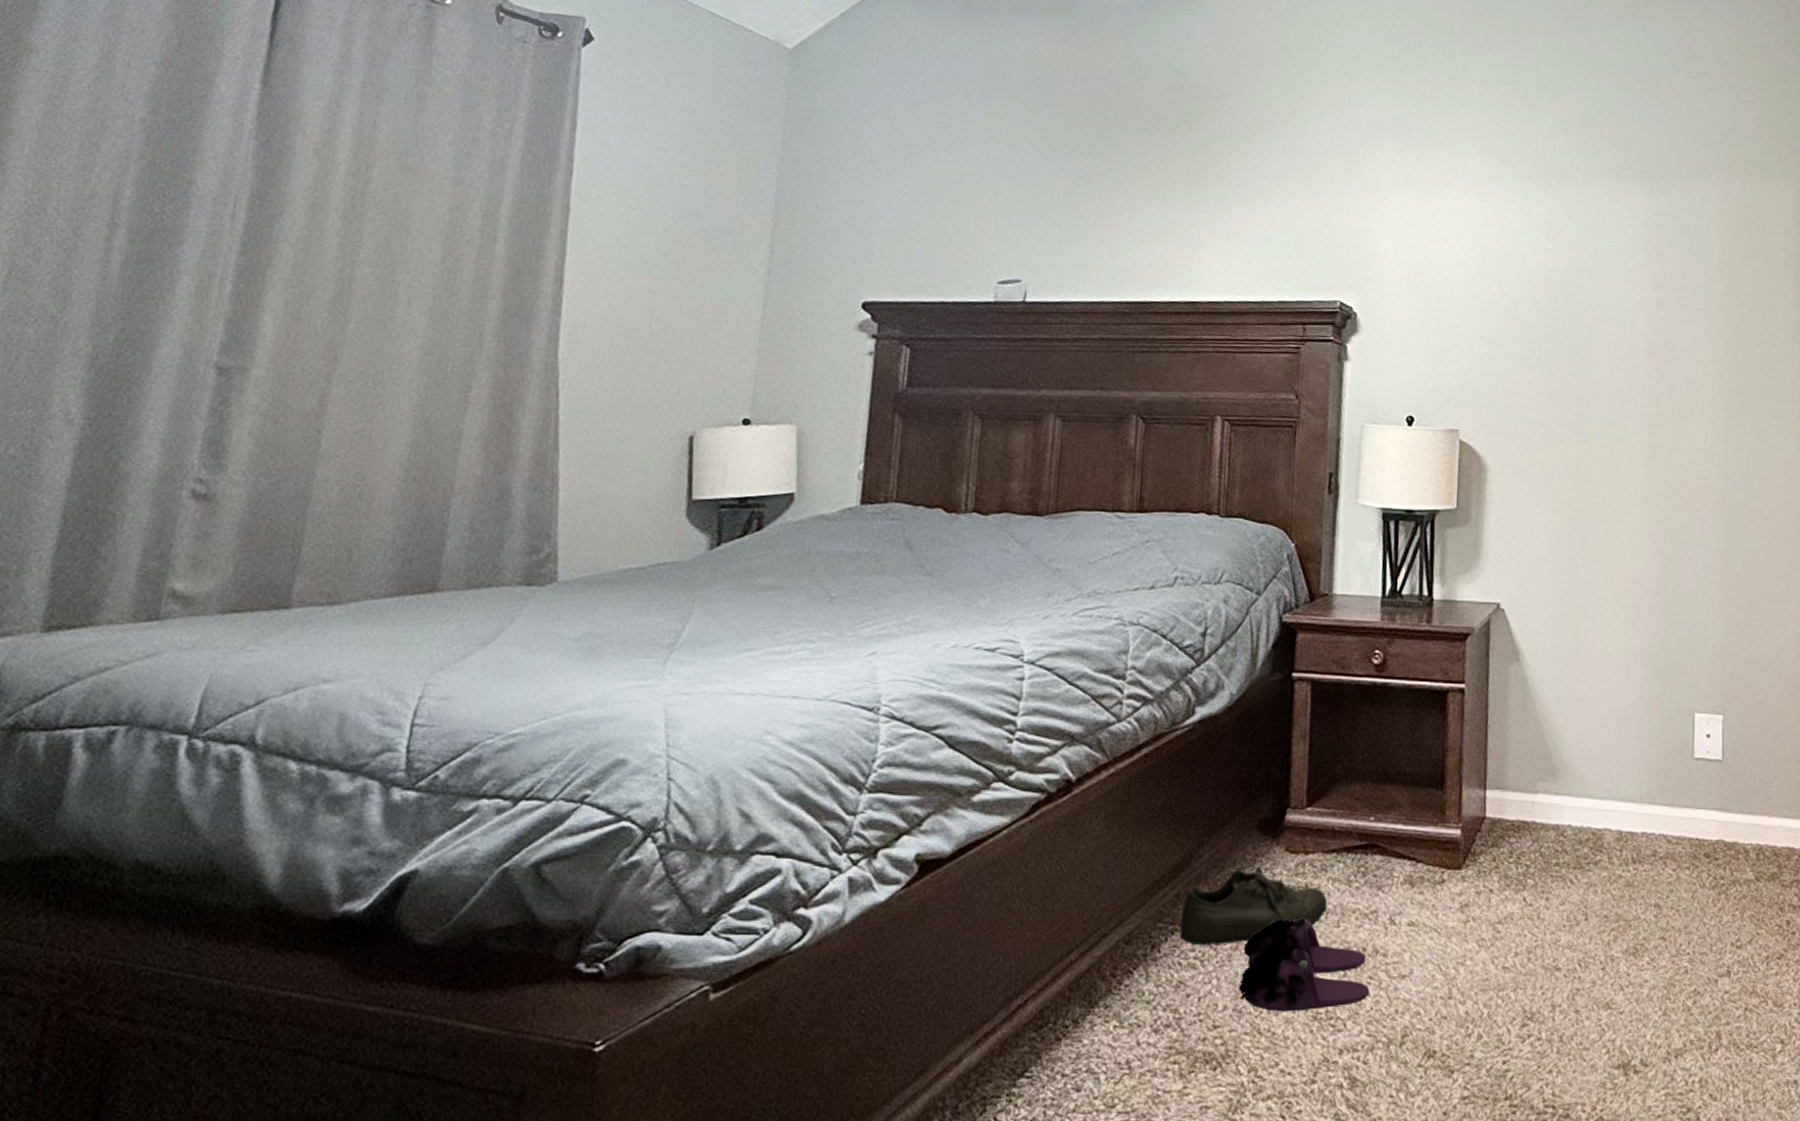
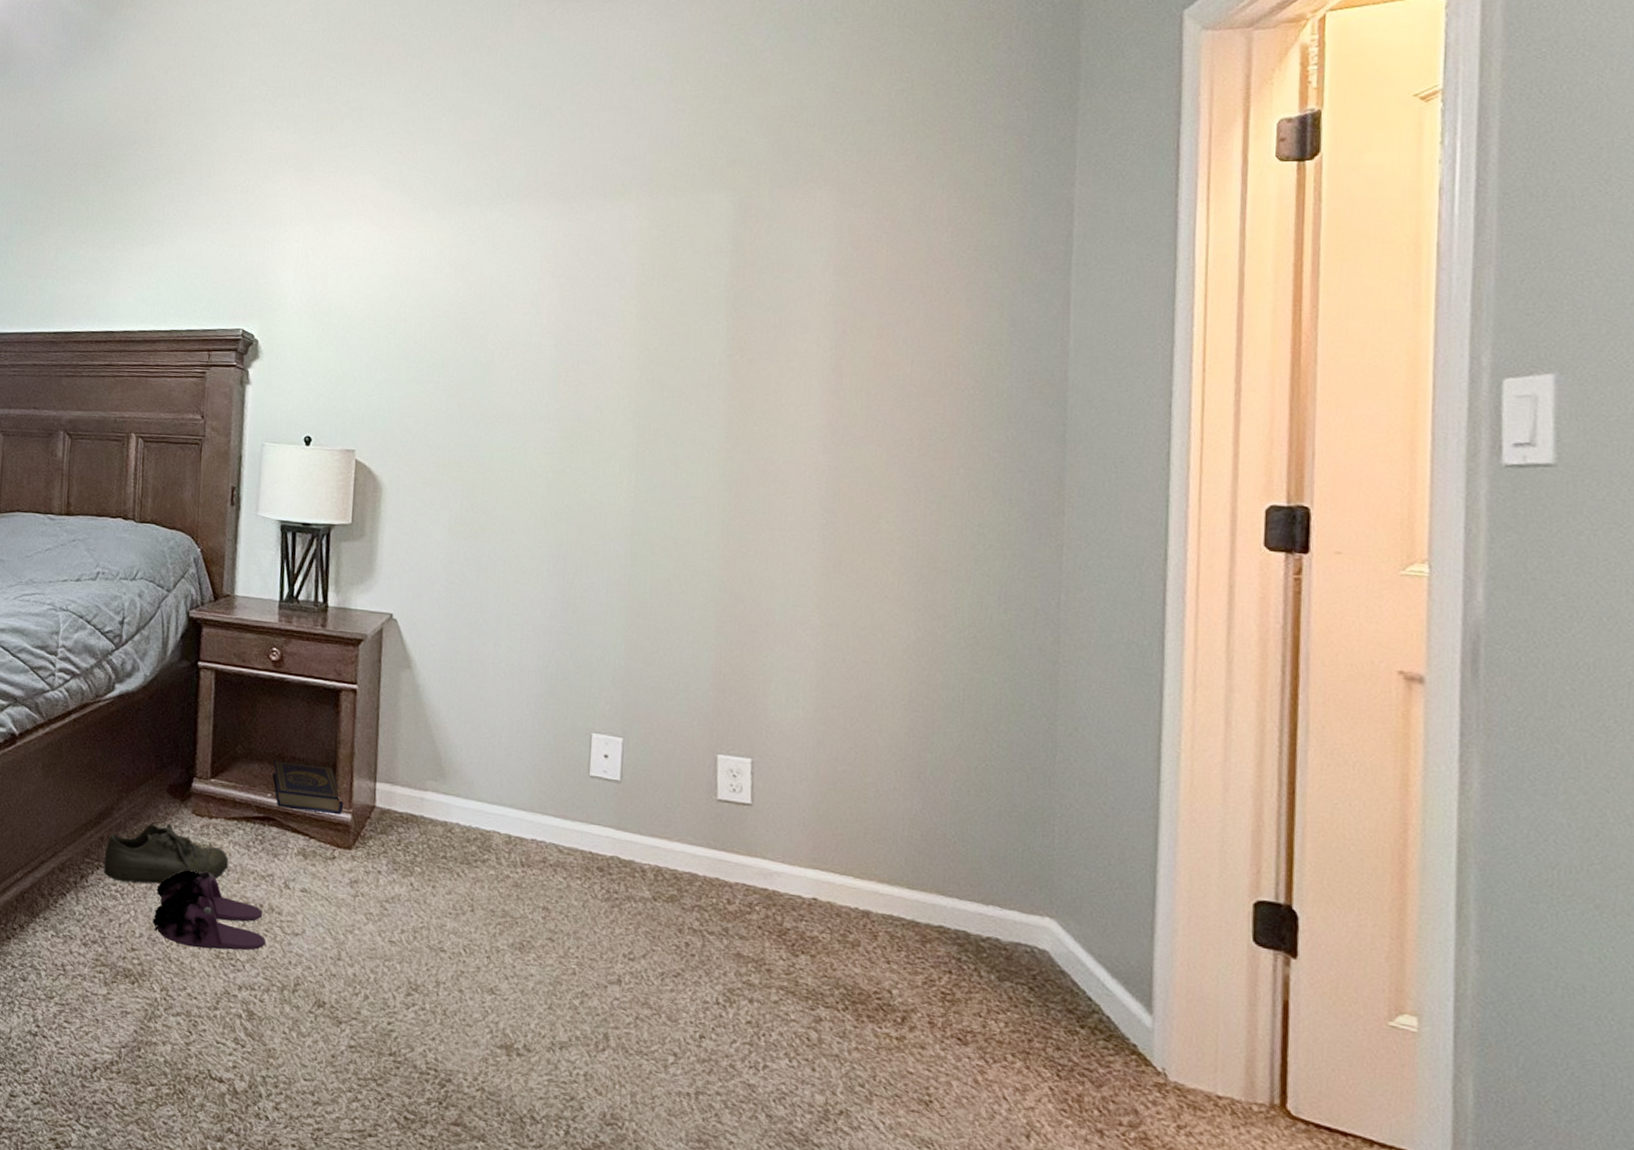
book: none [1376,778,1453,831] -> present [272,760,344,814]

